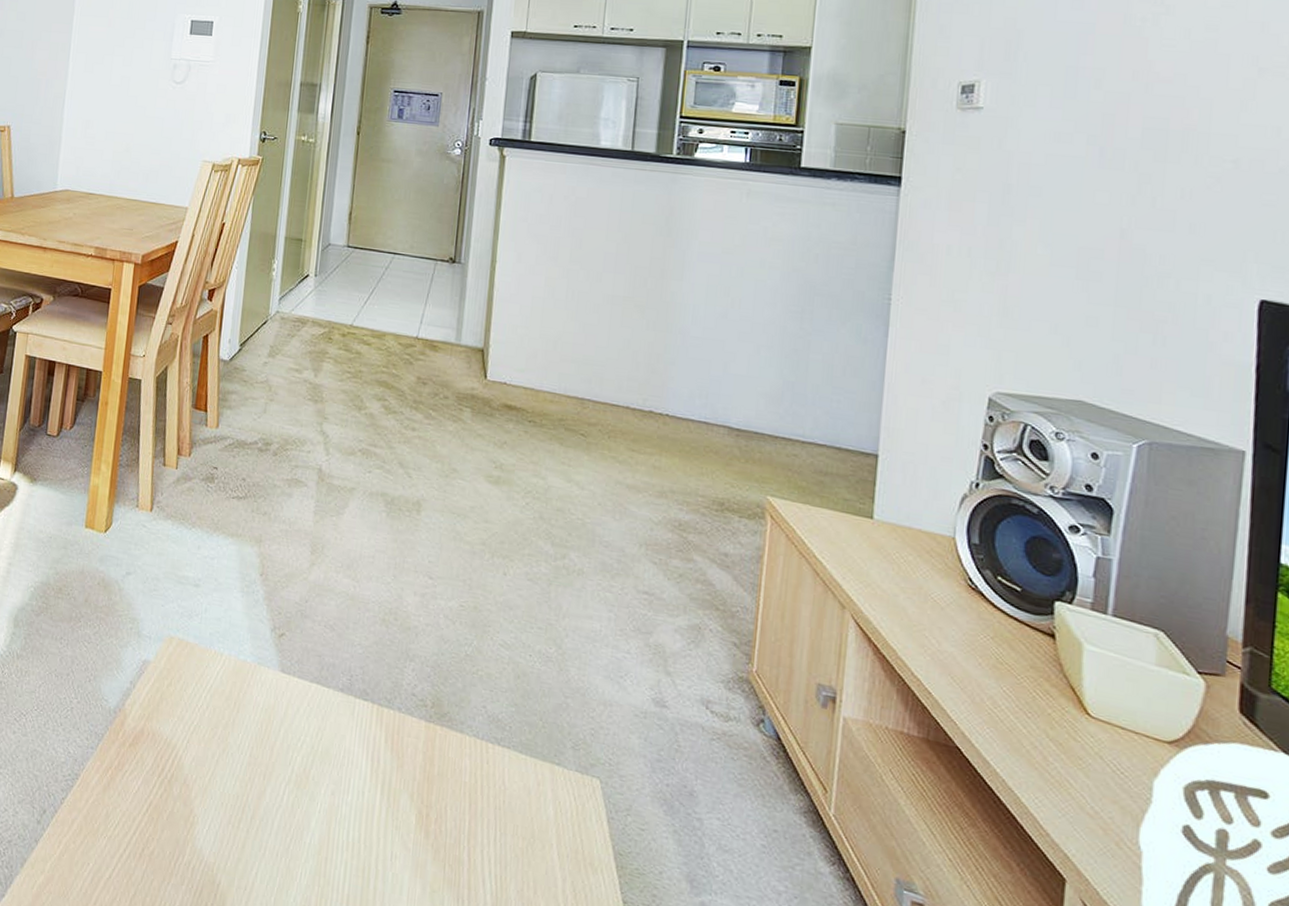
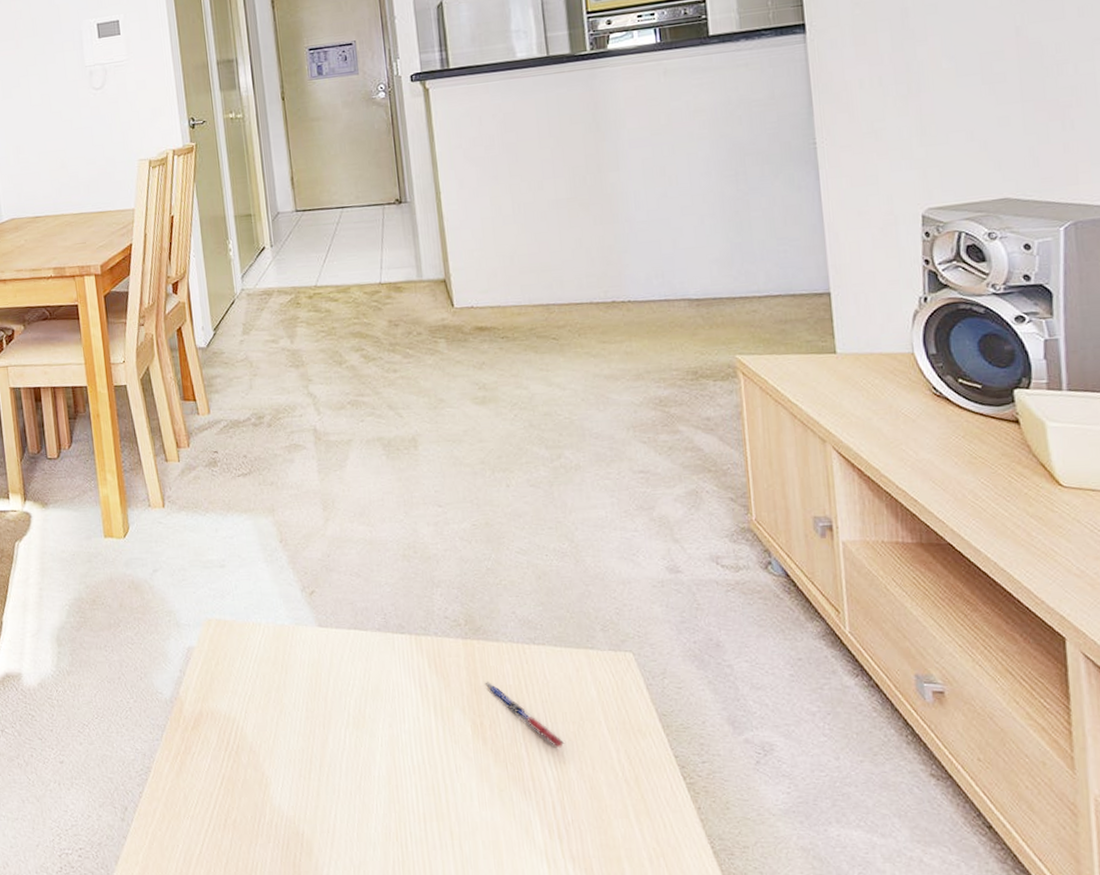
pen: none [439,772,511,862] -> present [484,682,565,748]

